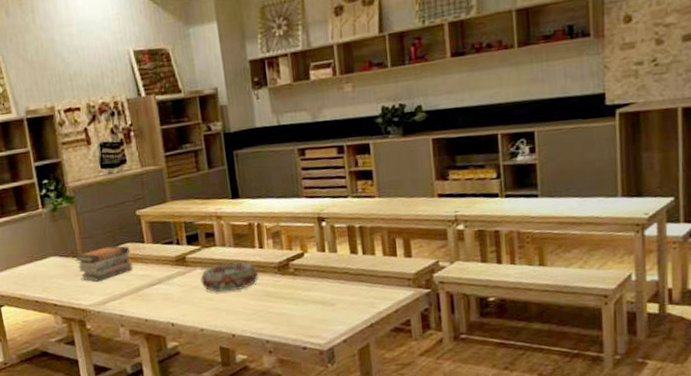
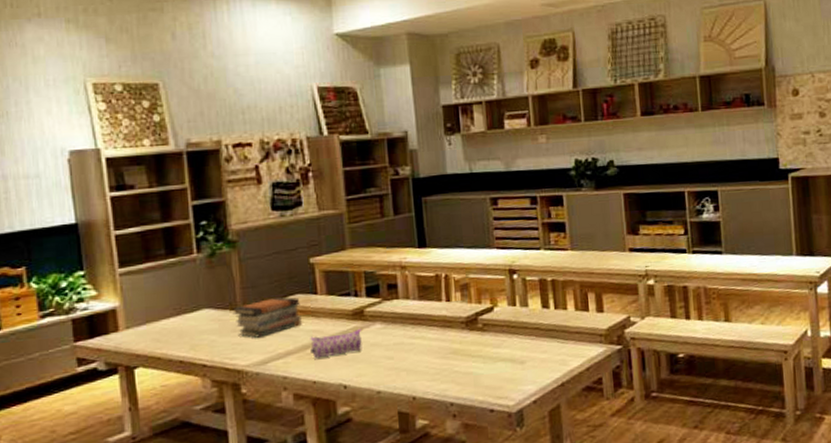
pencil case: none [140,274,186,300] -> present [310,329,362,359]
decorative bowl: present [200,262,258,293] -> none [380,316,444,351]

